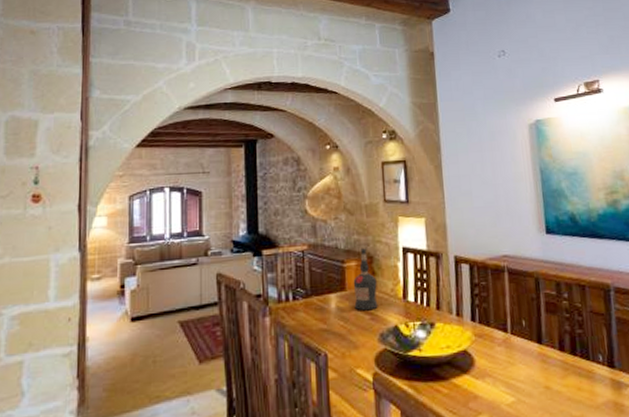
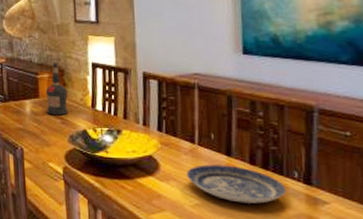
plate: none [501,354,594,396] -> present [186,164,287,204]

